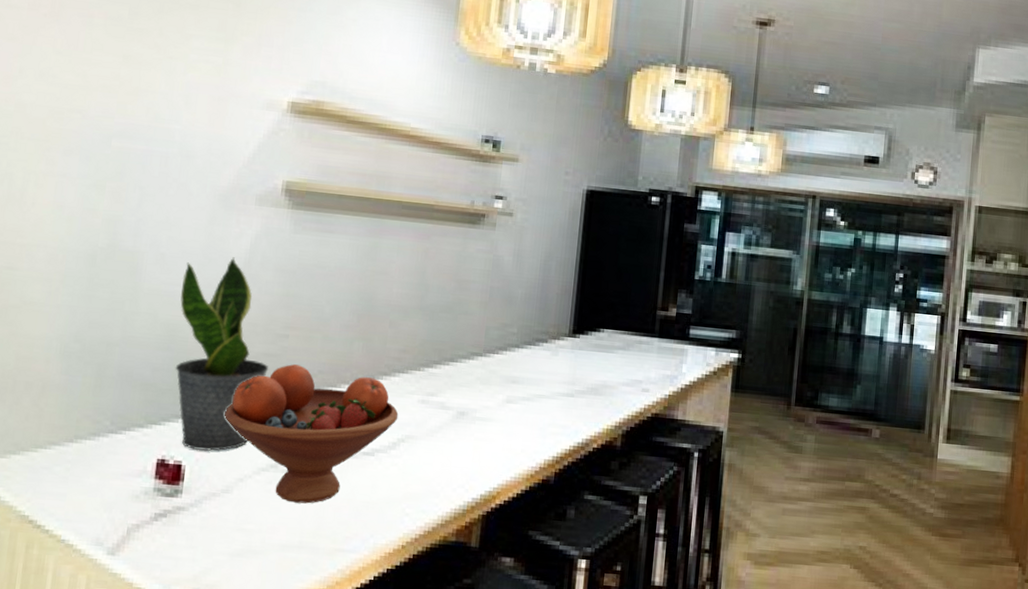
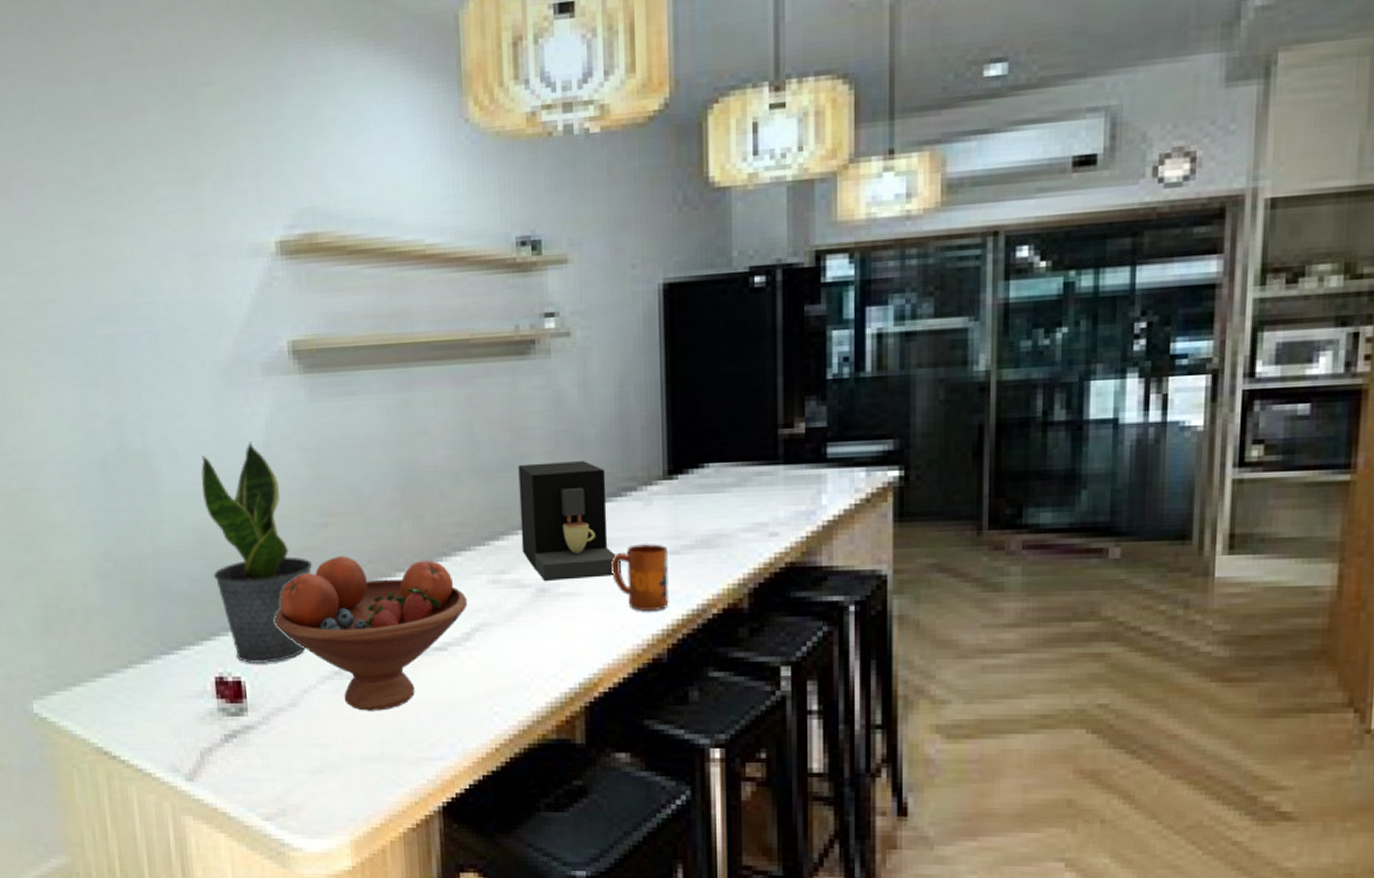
coffee maker: none [450,309,528,409] -> present [518,461,621,582]
mug: none [519,385,565,441] -> present [611,544,669,612]

